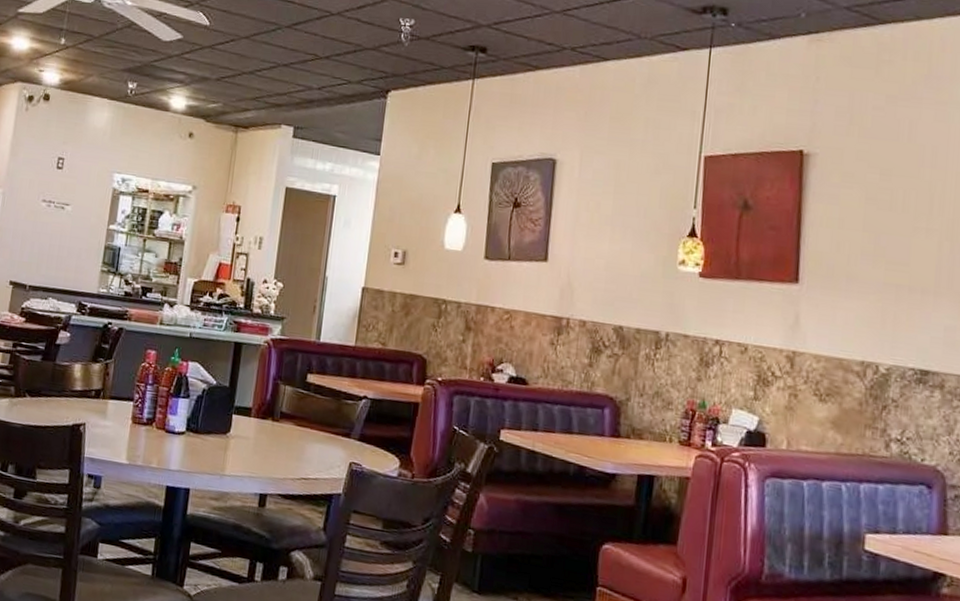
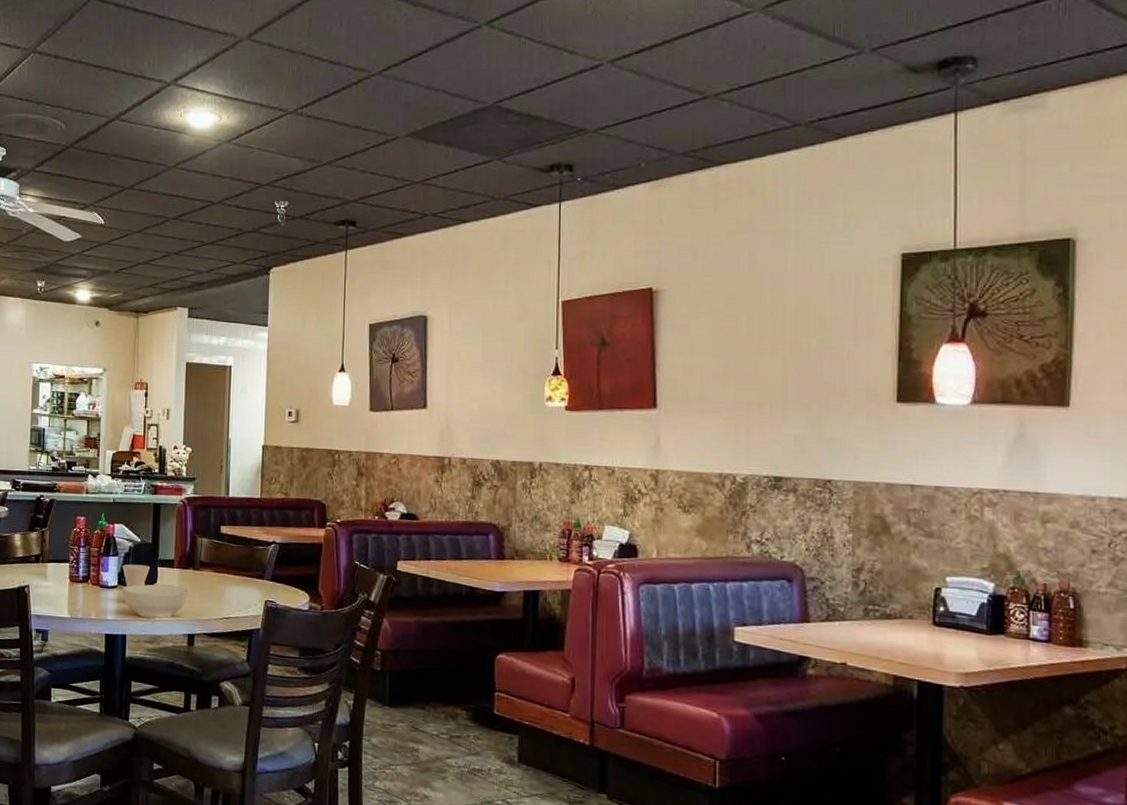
bowl: none [190,432,266,474] -> present [122,584,189,619]
cup: none [193,408,225,435] -> present [122,564,151,587]

